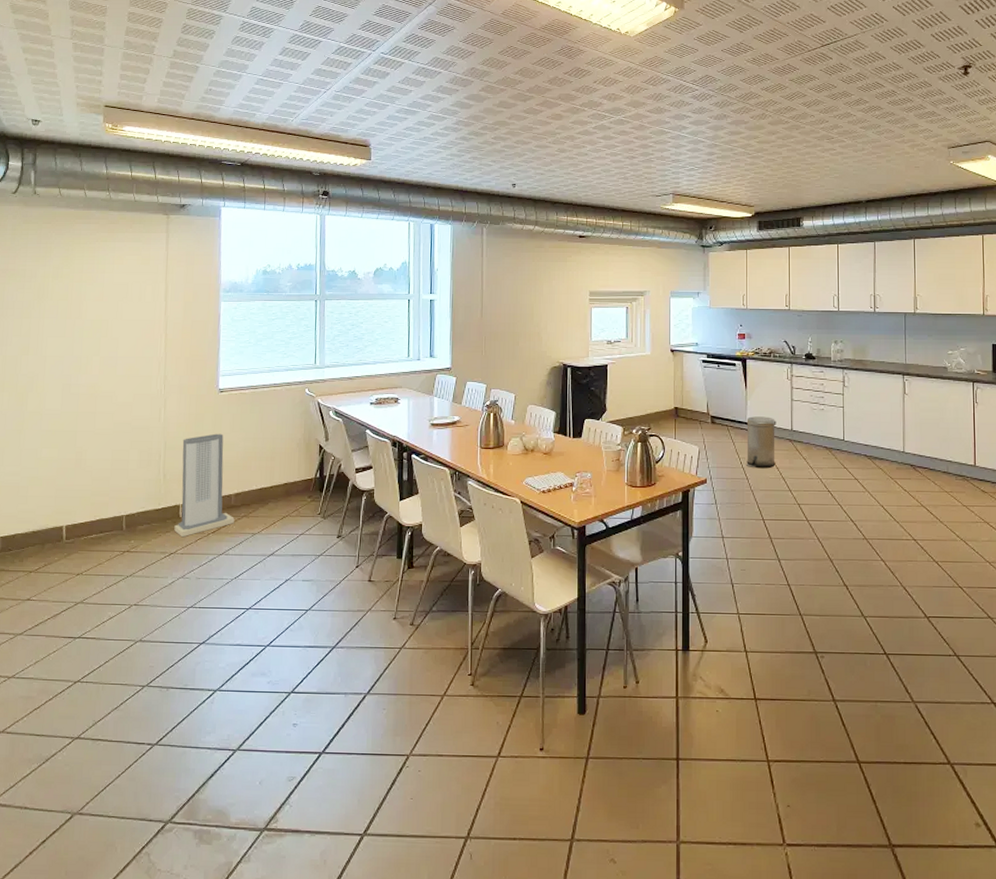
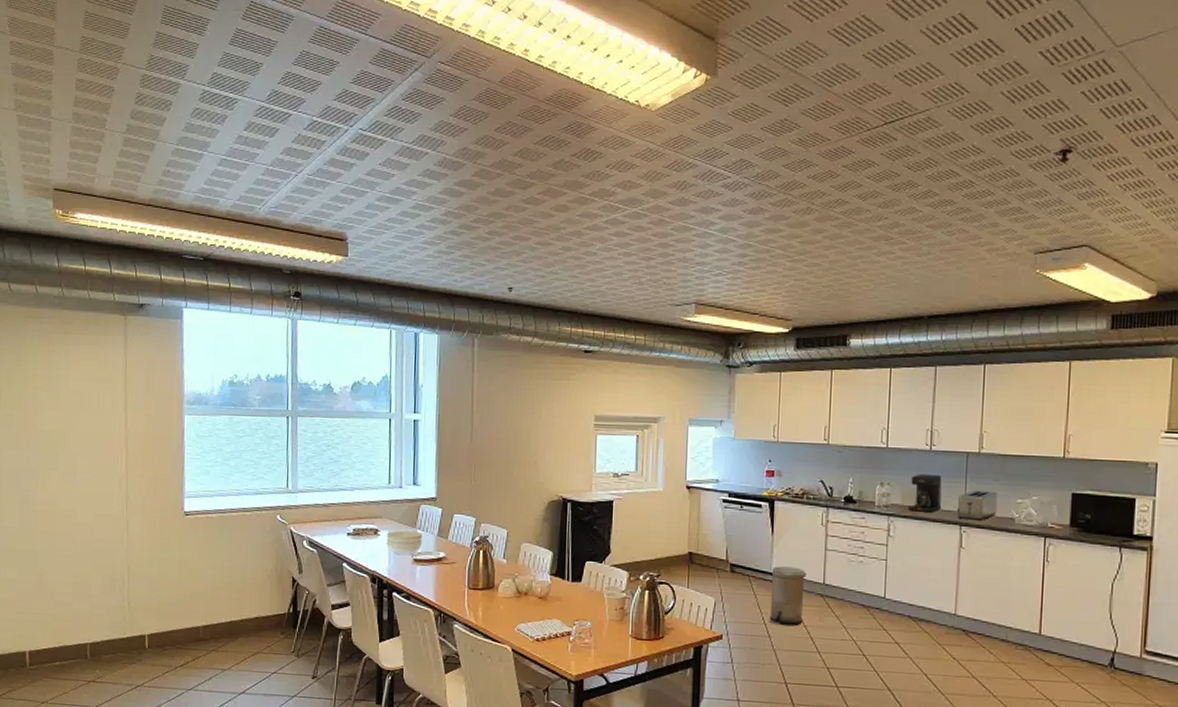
architectural model: present [174,433,234,538] -> none [140,560,203,670]
bowl: none [406,398,439,421] -> present [386,530,423,556]
coffee maker: none [859,332,887,365] -> present [908,474,942,512]
toaster: none [899,345,932,371] -> present [956,490,997,522]

